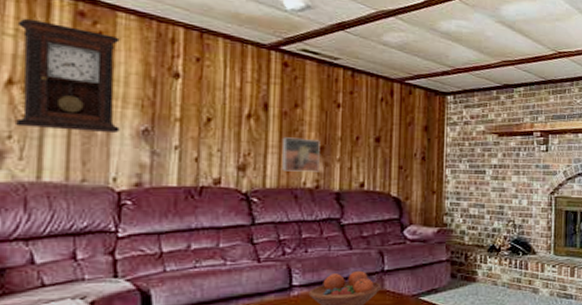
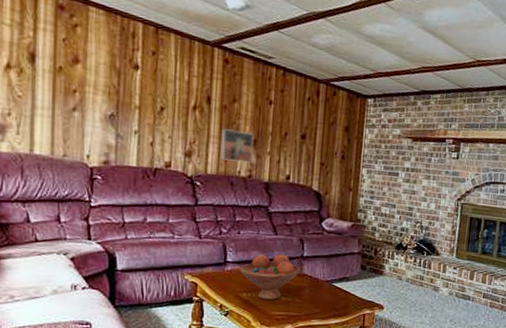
pendulum clock: present [14,18,120,134] -> none [12,10,92,117]

